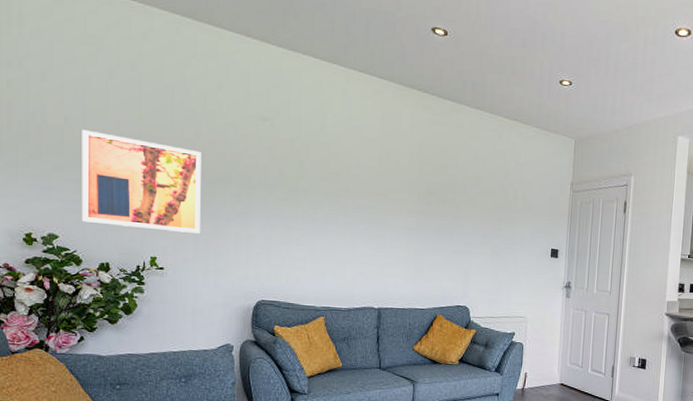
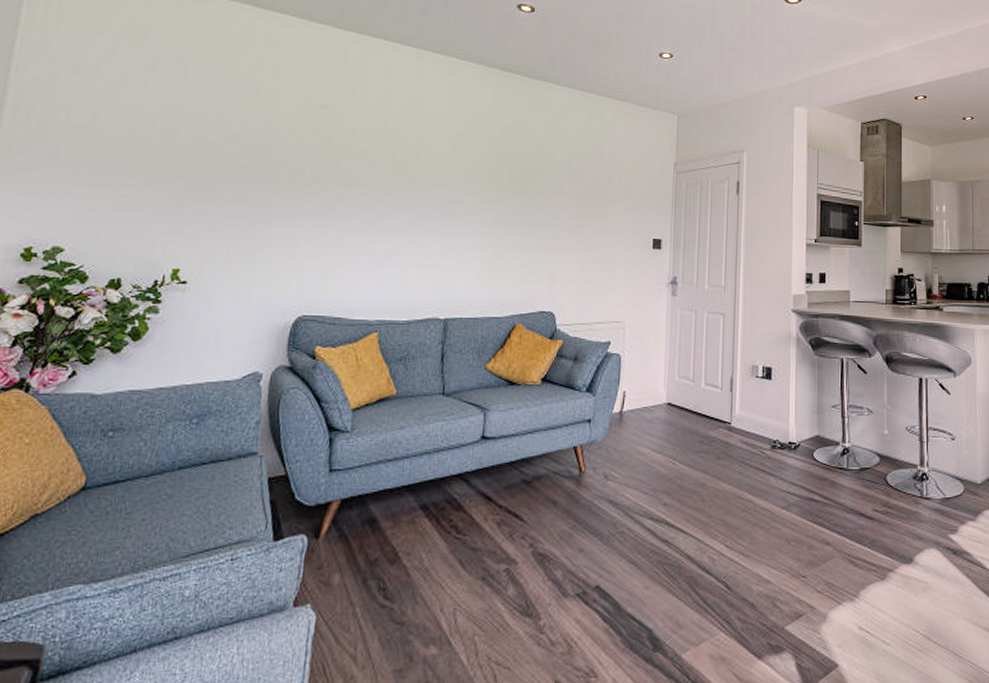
wall art: present [81,129,201,234] -> none [95,126,247,239]

